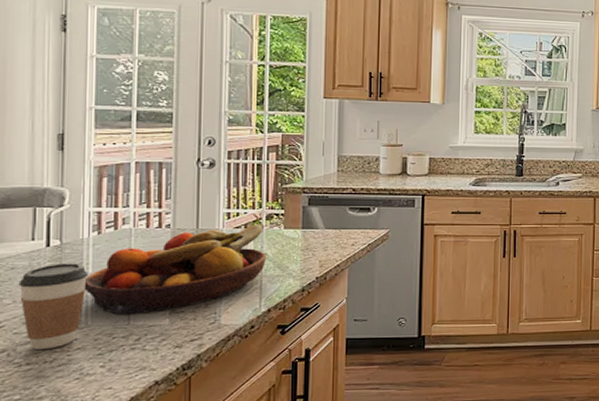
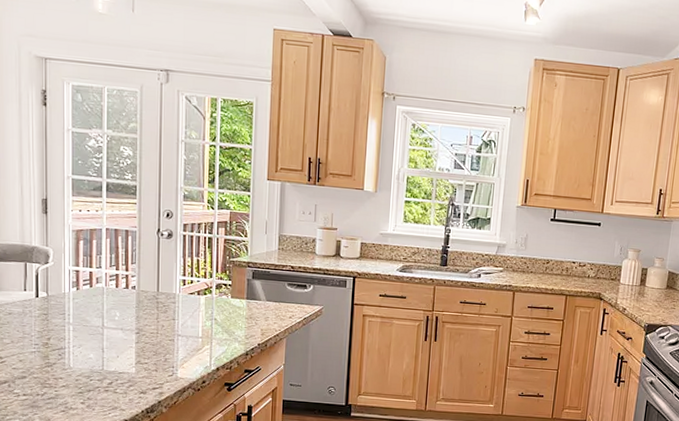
coffee cup: present [18,263,89,350] -> none [15,312,70,385]
fruit bowl: present [84,223,266,315] -> none [66,291,215,362]

